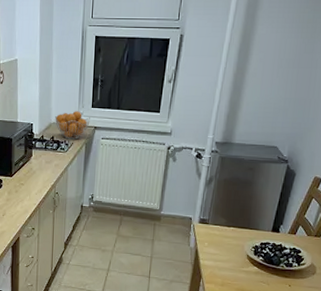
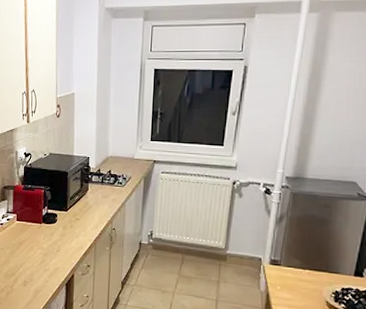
fruit basket: present [55,111,91,140] -> none [112,144,150,174]

